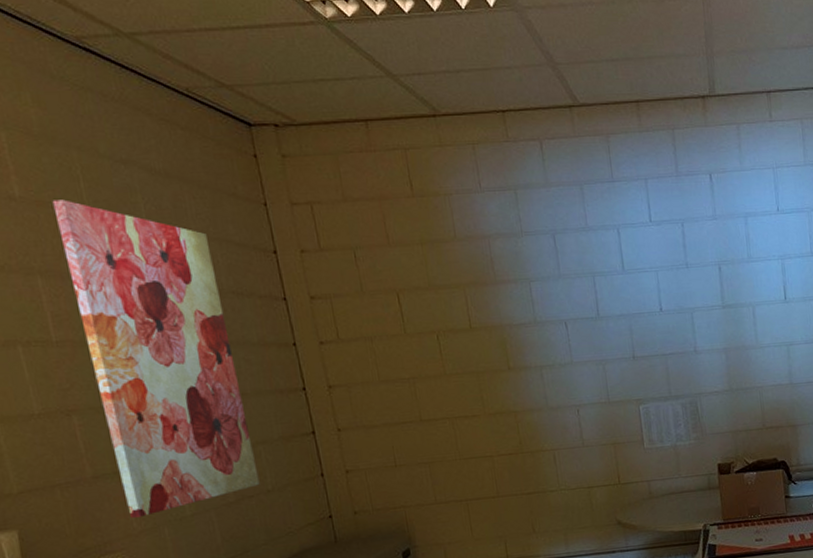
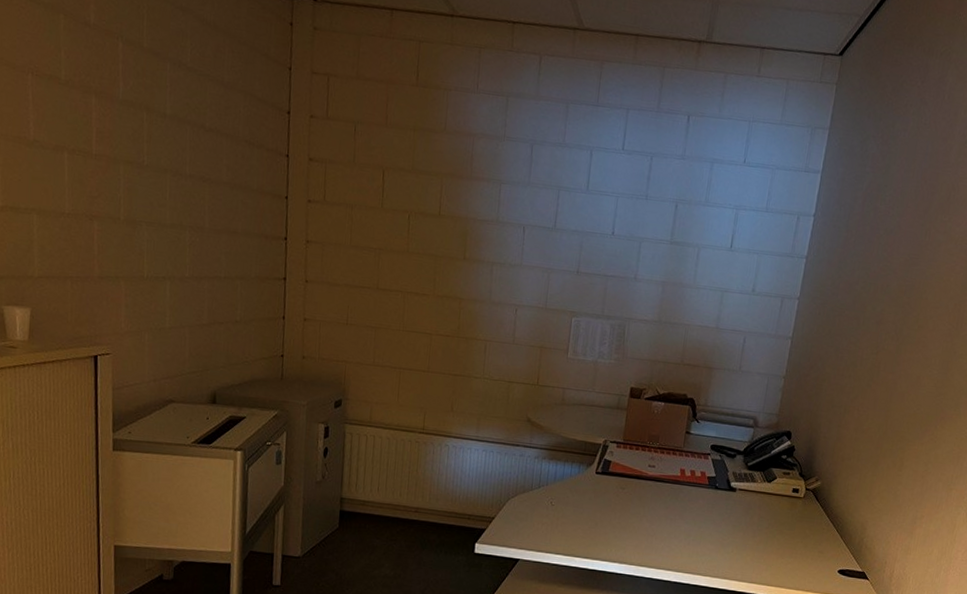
wall art: present [52,199,260,518] -> none [118,32,236,320]

